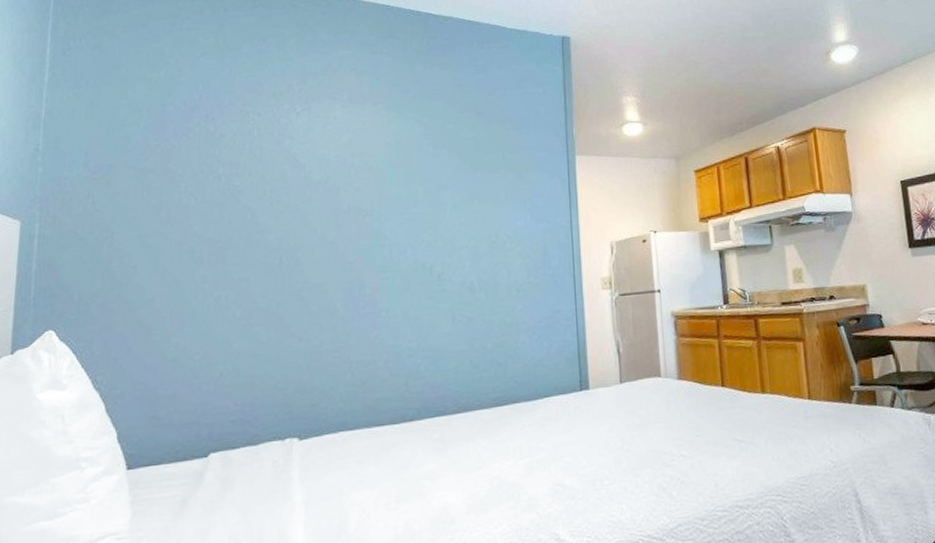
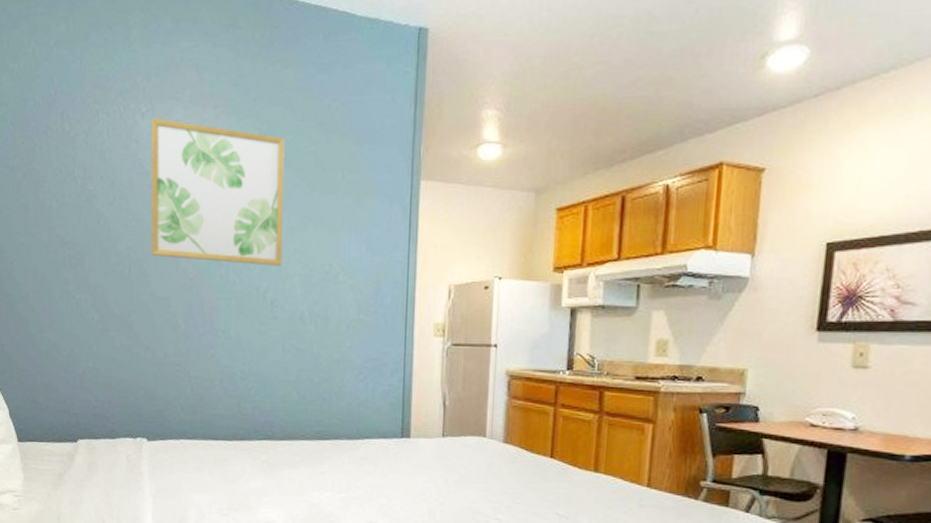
wall art: none [306,116,448,245] -> present [151,118,285,266]

